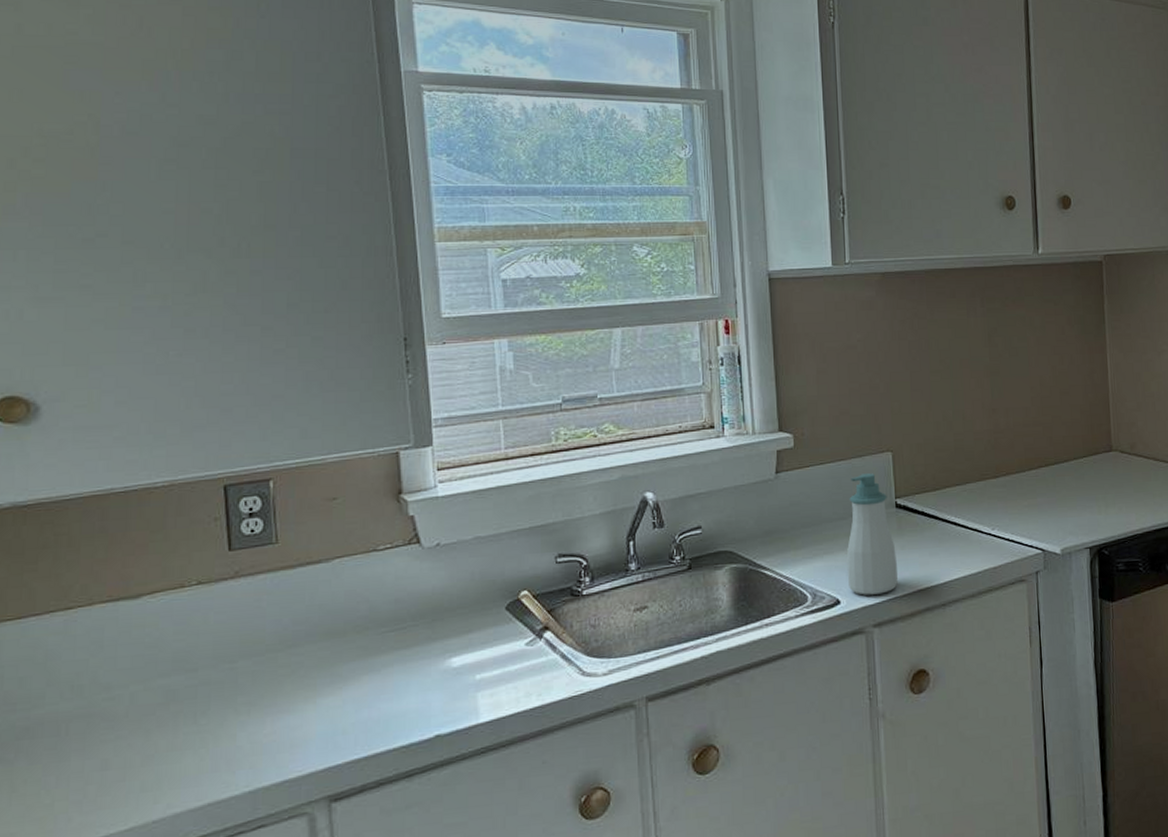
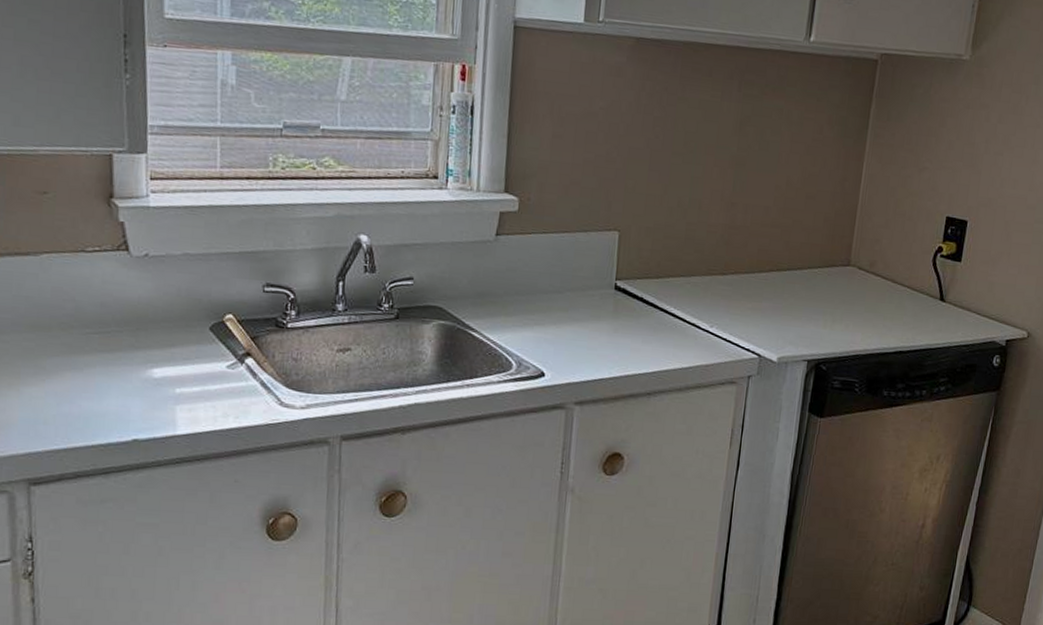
soap bottle: present [846,473,898,595] -> none [554,249,609,374]

